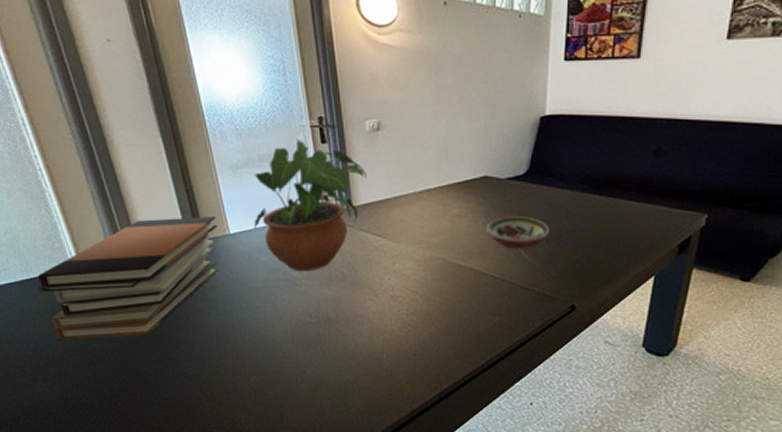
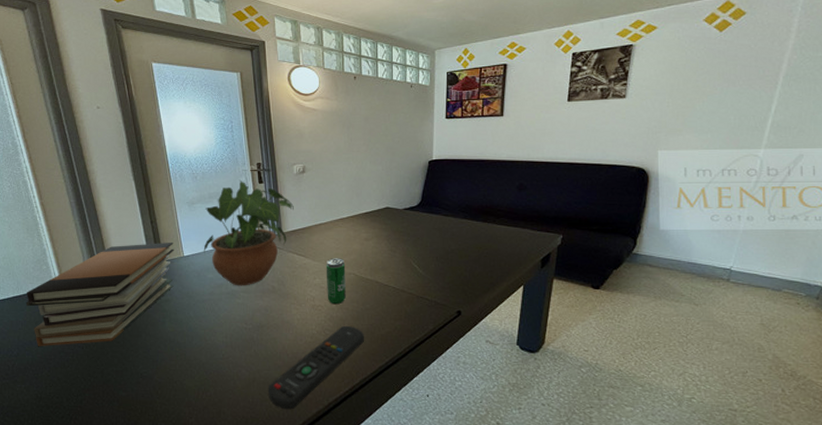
remote control: none [339,320,455,417] -> present [269,325,364,410]
beverage can: none [407,239,433,296] -> present [326,258,346,305]
decorative bowl: present [486,216,549,248] -> none [388,239,438,264]

